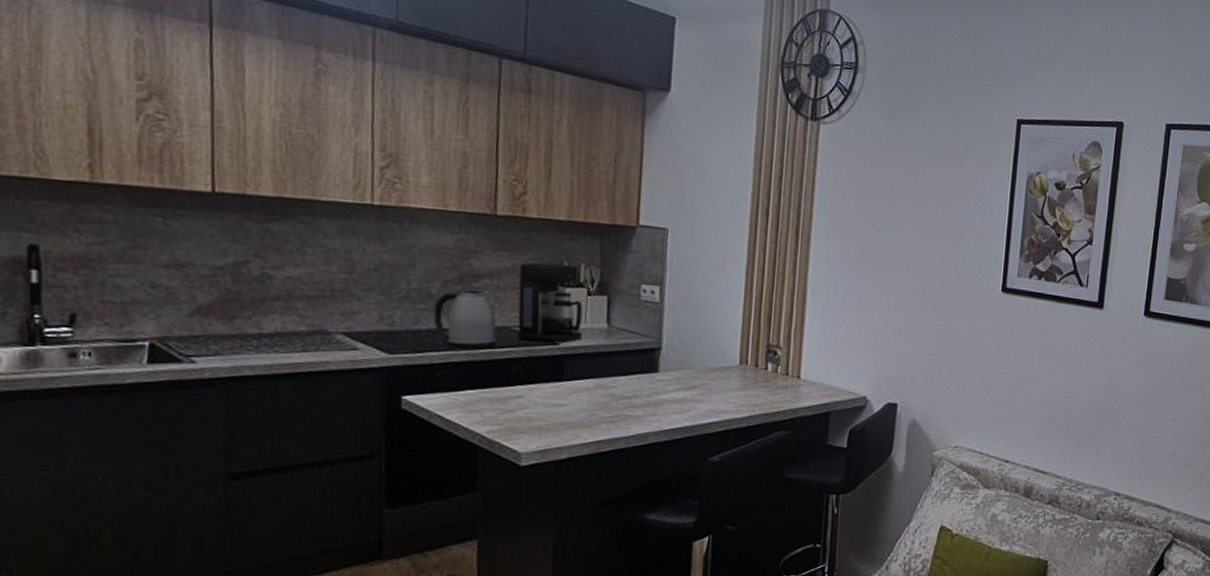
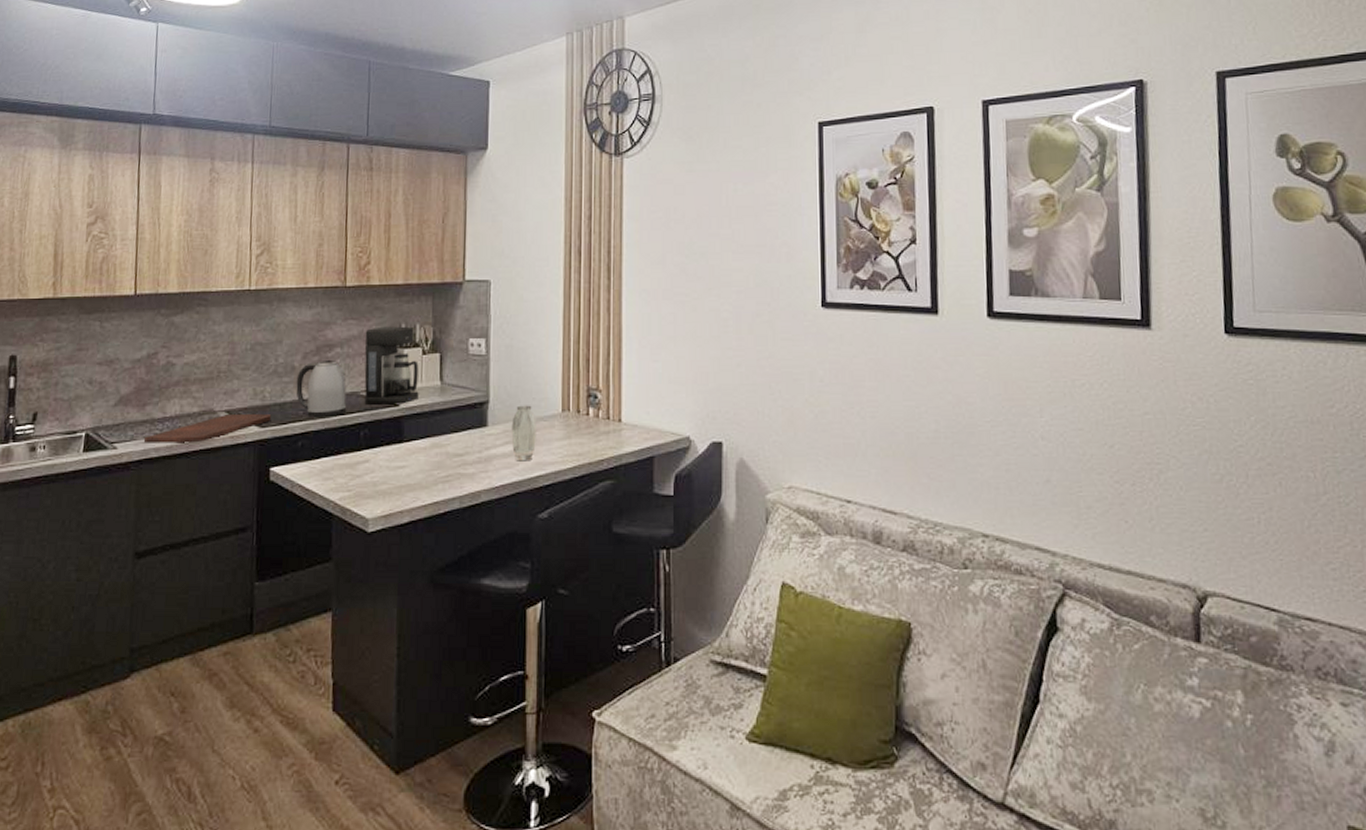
cutting board: none [232,336,403,365] -> present [143,413,272,443]
vase: none [684,355,712,408] -> present [511,405,536,461]

